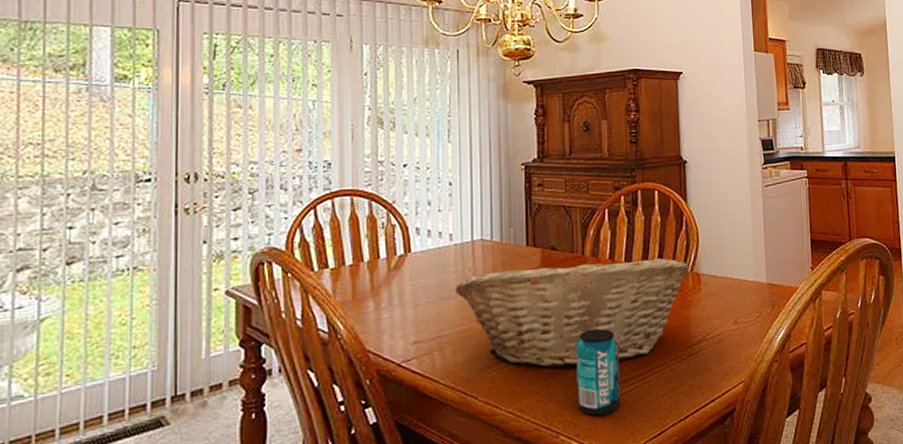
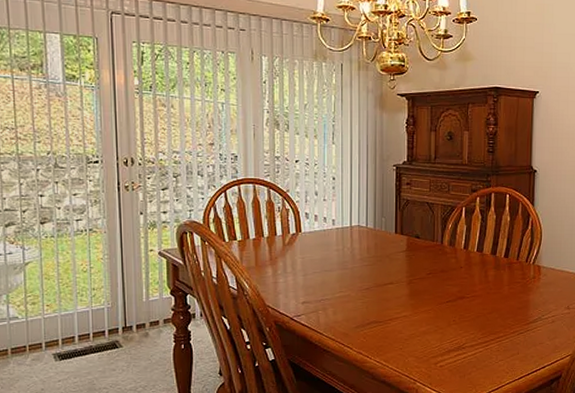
fruit basket: present [455,255,689,368] -> none [336,243,531,331]
beverage can: present [576,328,621,417] -> none [432,303,468,371]

